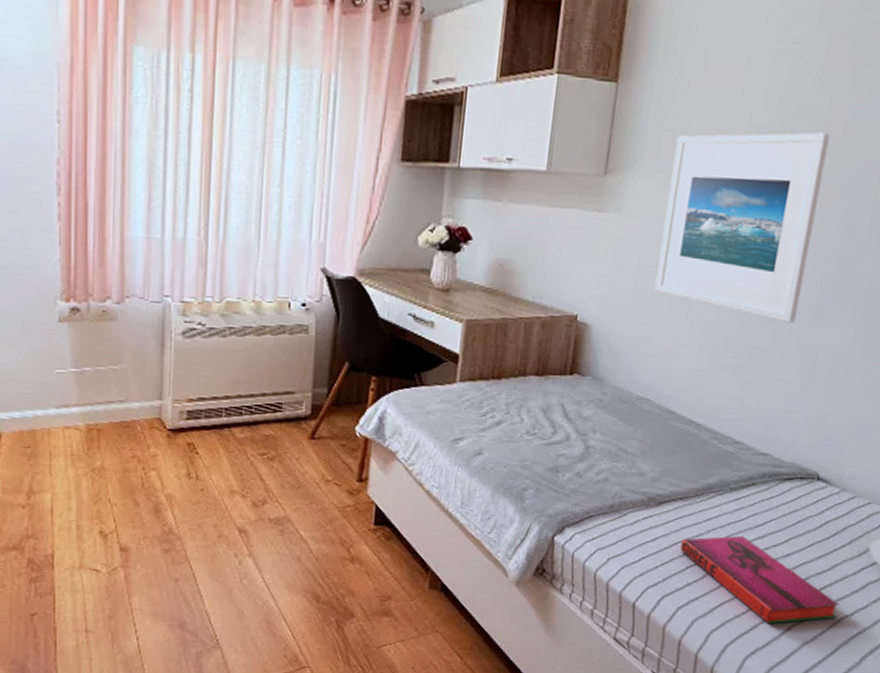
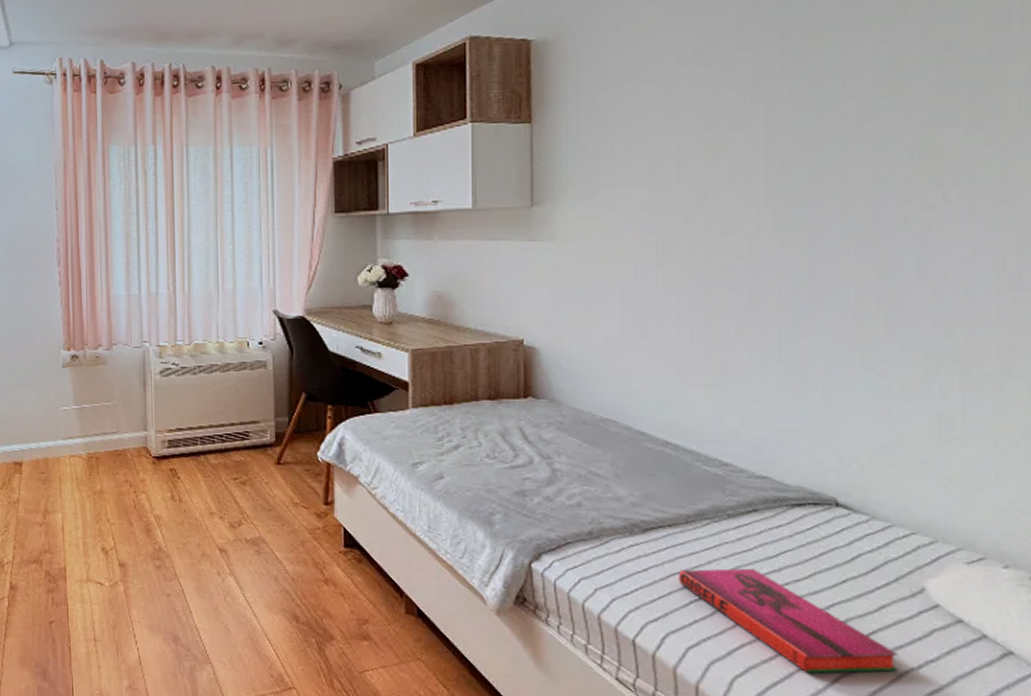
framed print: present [654,132,830,323] -> none [601,144,772,336]

